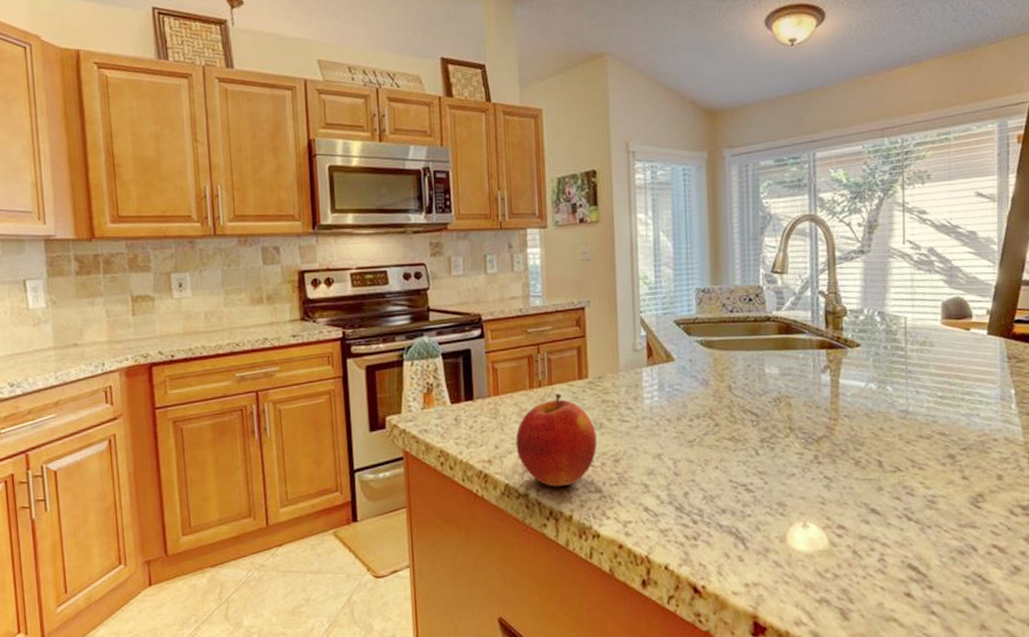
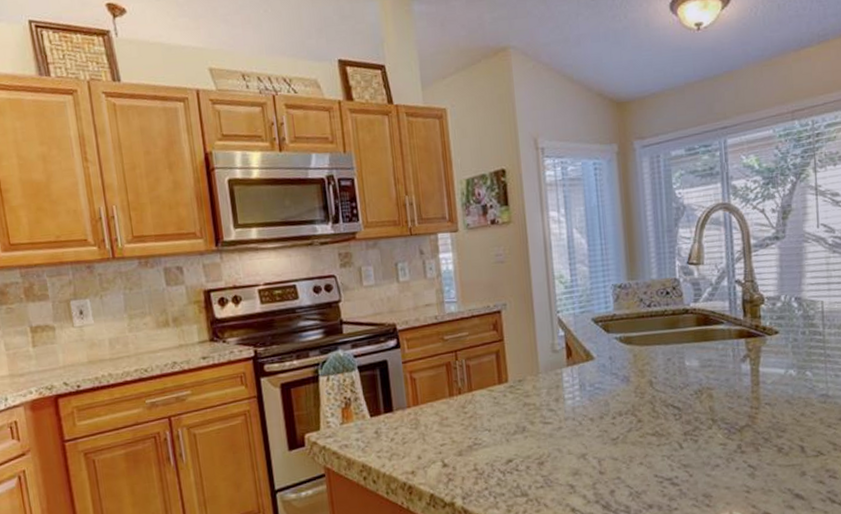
apple: present [516,393,597,487] -> none [438,399,521,494]

